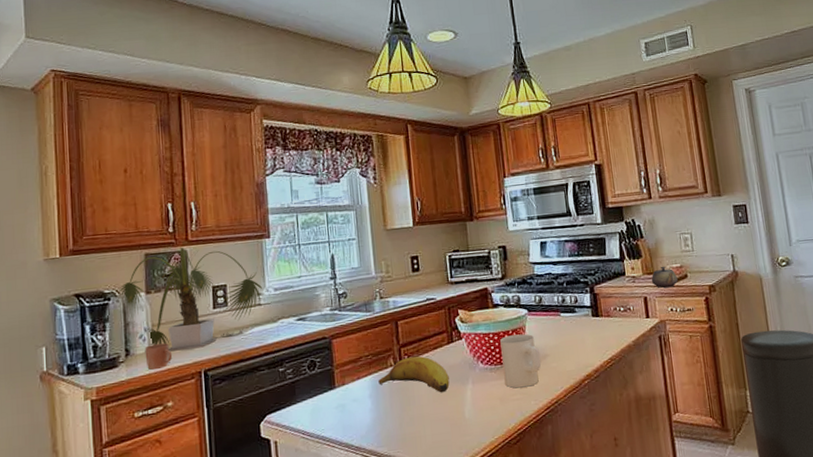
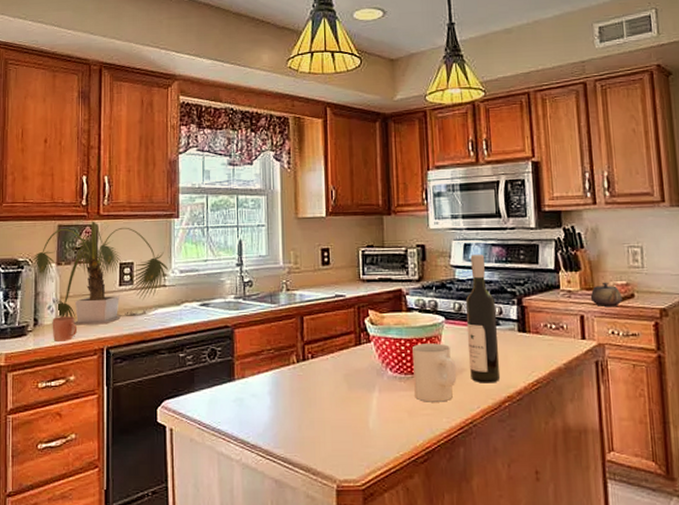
fruit: present [378,356,450,393] -> none [279,355,354,398]
bottle: none [544,250,580,366] -> present [465,254,501,383]

